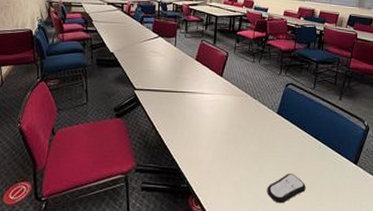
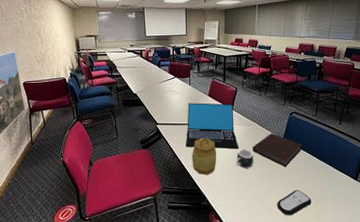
laptop: none [166,67,227,123] -> present [185,103,239,149]
jar: none [172,107,202,152] -> present [192,137,217,176]
mug: none [223,123,243,146] -> present [236,149,254,168]
notebook: none [242,106,298,146] -> present [253,133,303,167]

